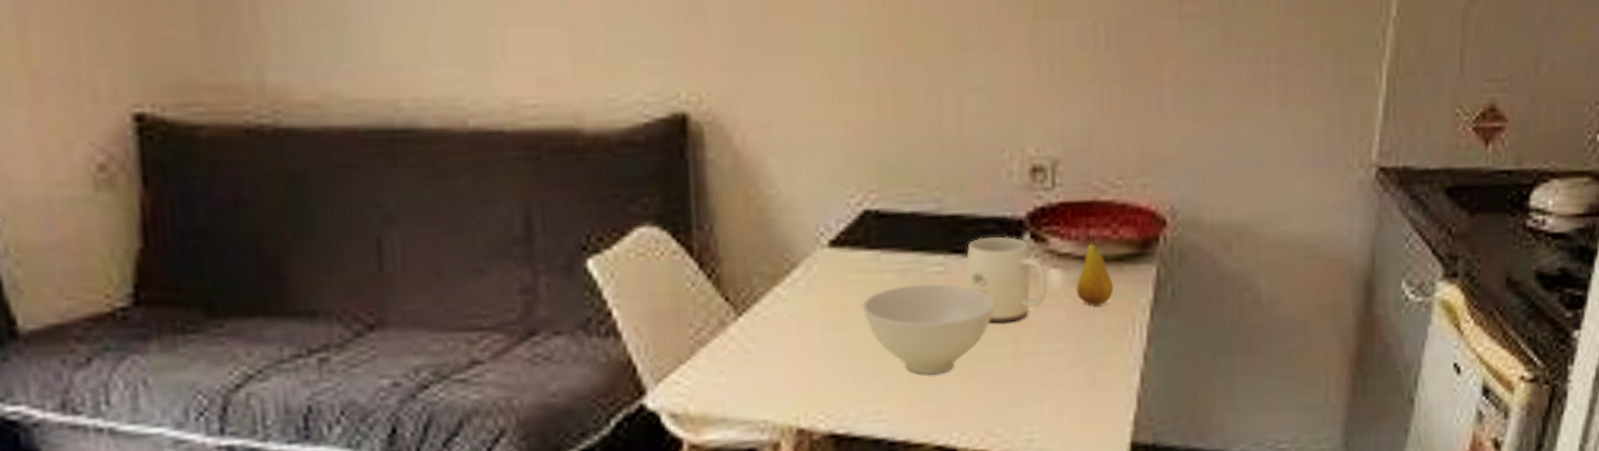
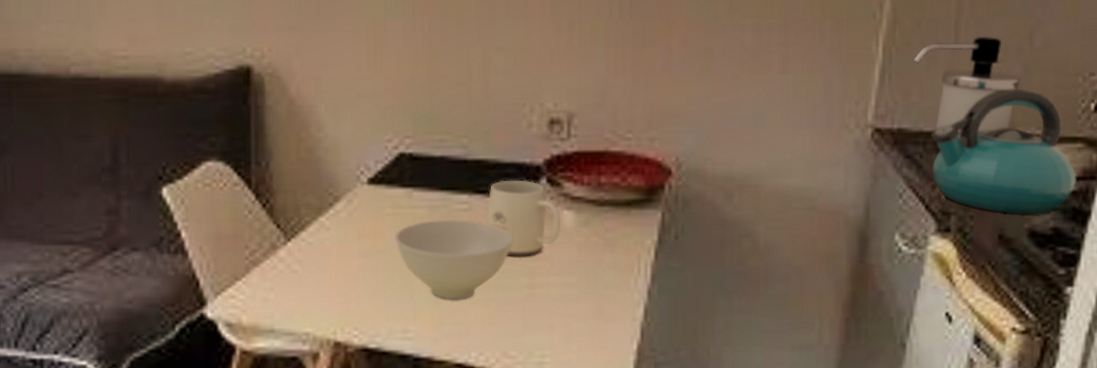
fruit: present [1076,232,1114,306] -> none [587,179,622,244]
soap dispenser: none [1418,64,1527,176] -> present [913,36,1021,139]
kettle: none [1438,120,1583,256] -> present [932,88,1076,215]

